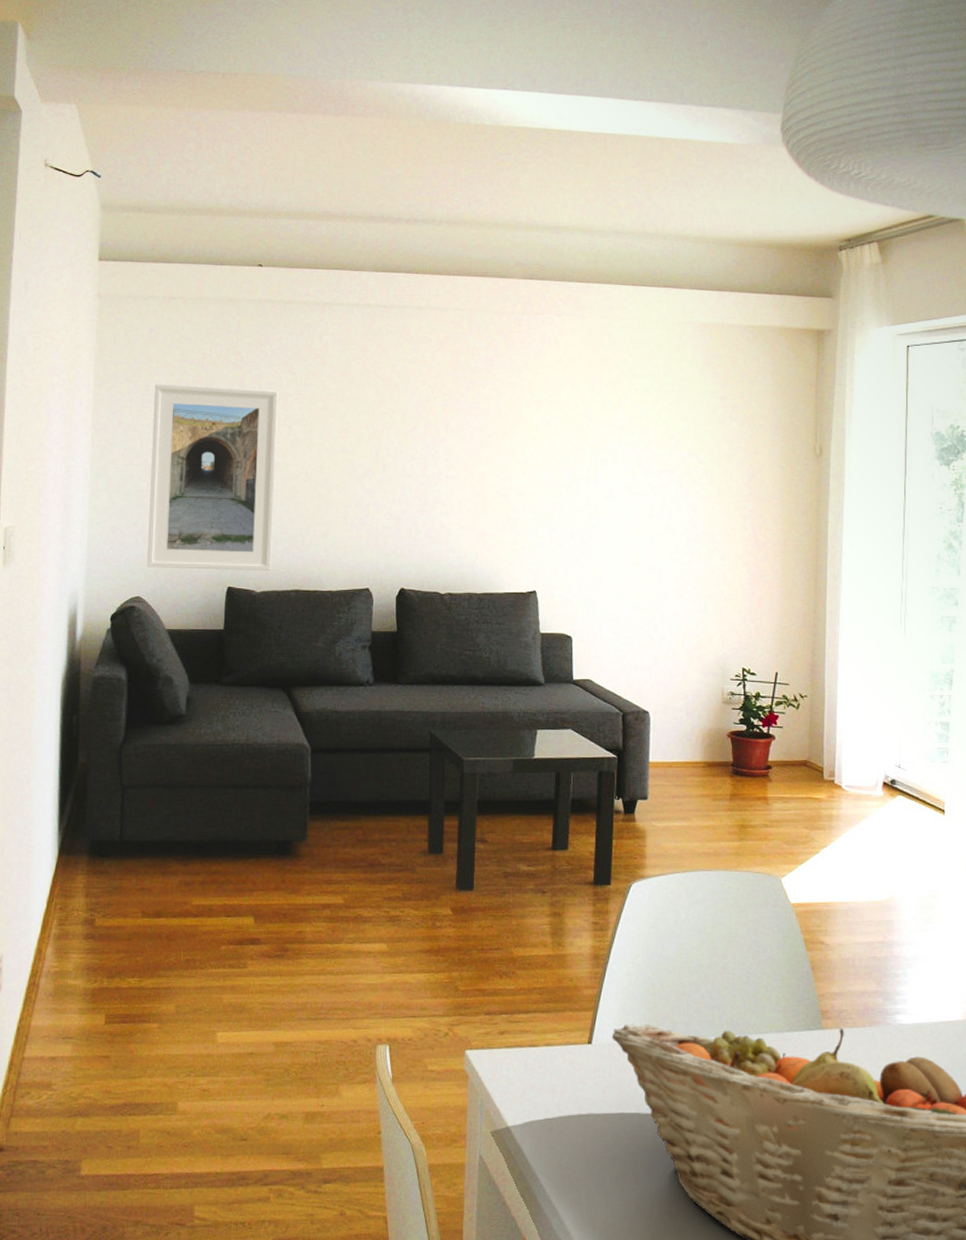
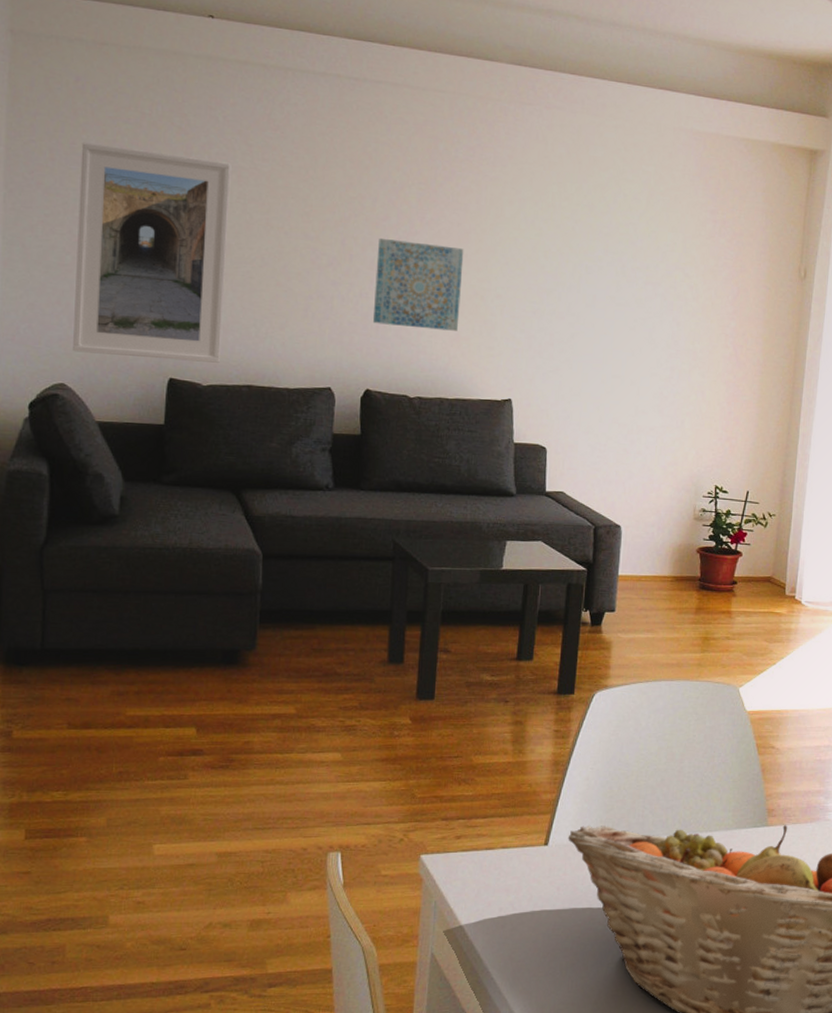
wall art: none [405,447,486,529] -> present [372,237,464,331]

